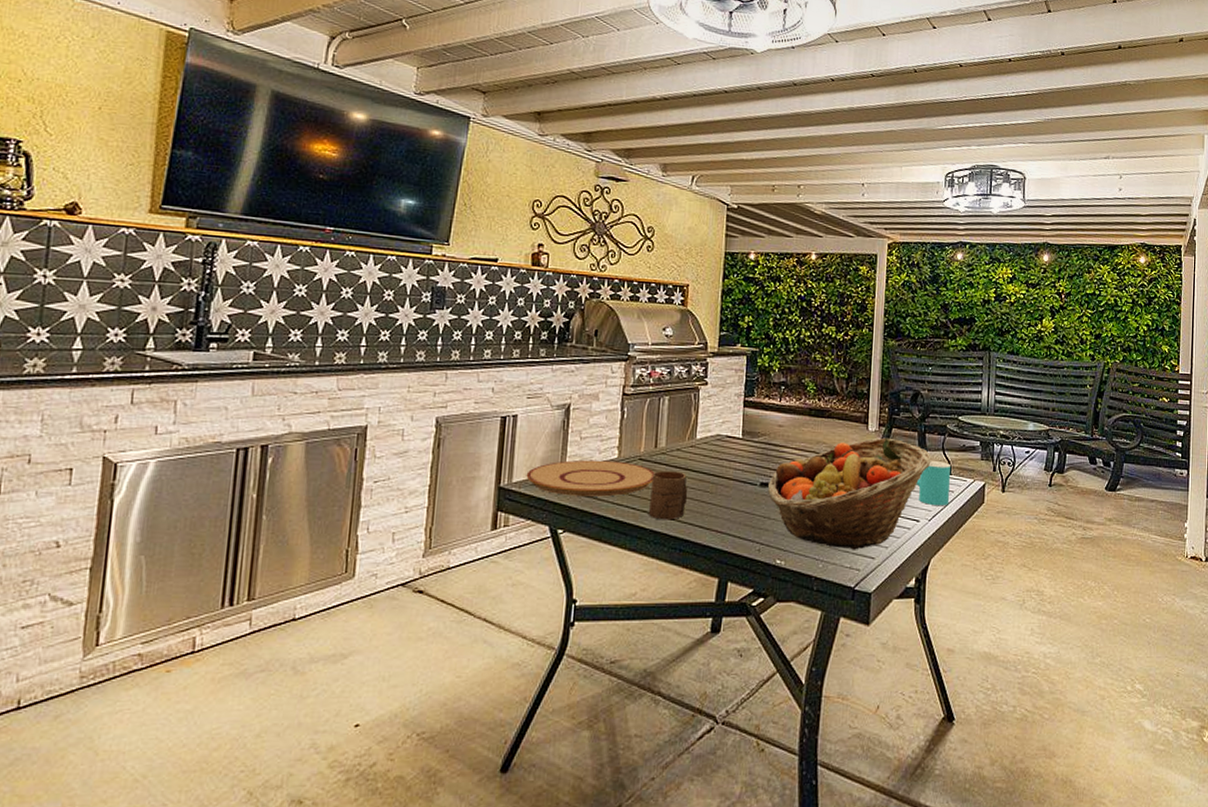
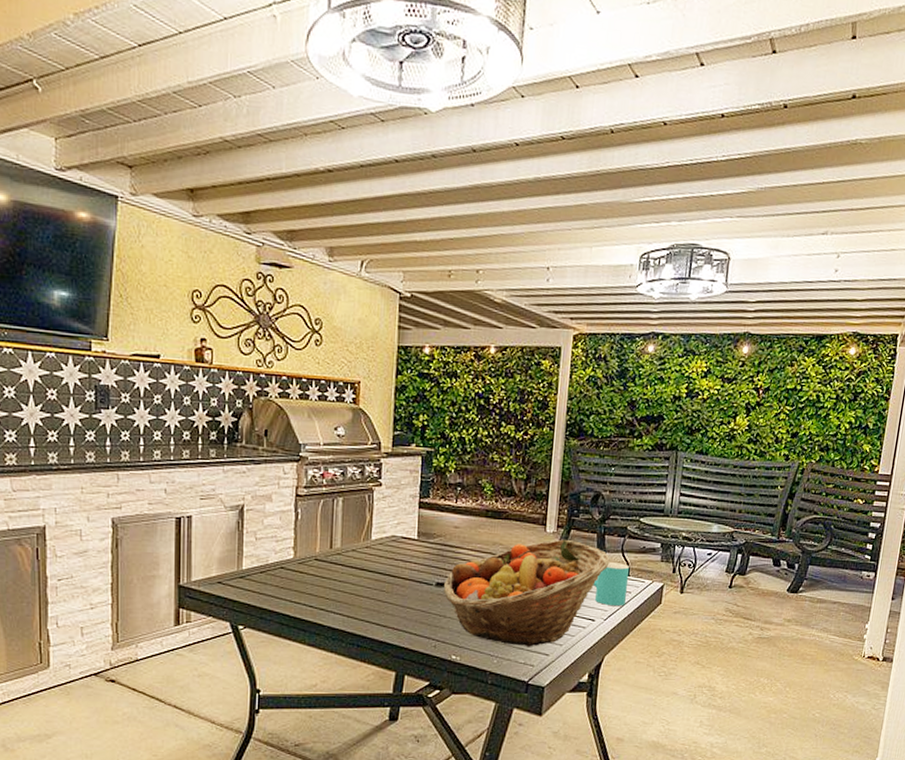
plate: present [526,459,655,497] -> none [204,559,331,595]
cup: present [649,471,688,520] -> none [327,571,364,618]

